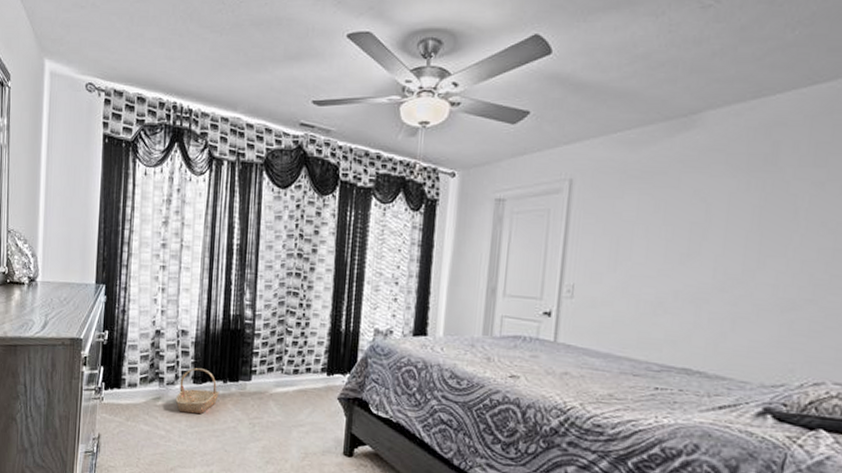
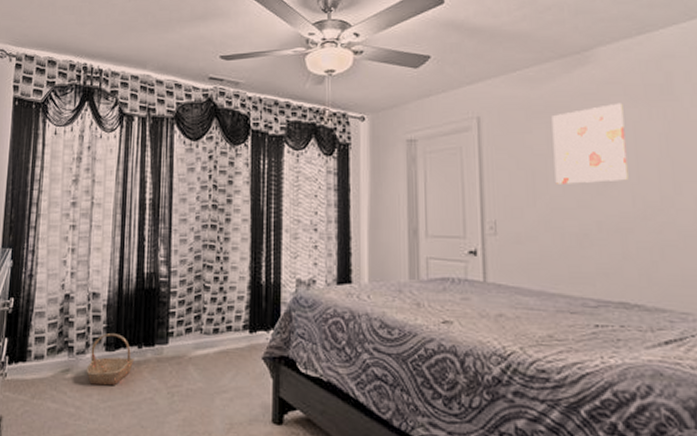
wall art: none [639,171,722,253] -> present [551,102,629,184]

